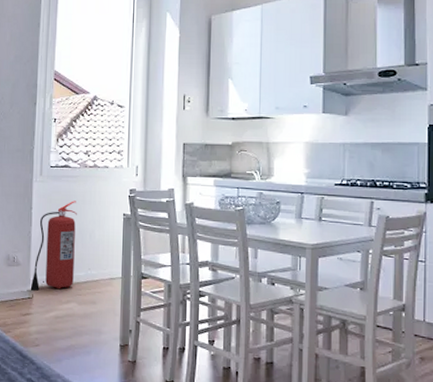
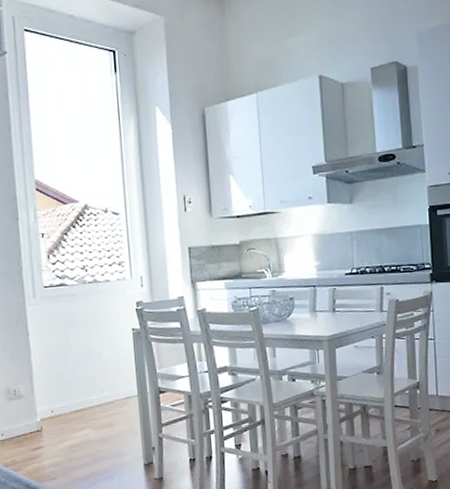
fire extinguisher: present [30,201,77,291] -> none [38,321,86,423]

